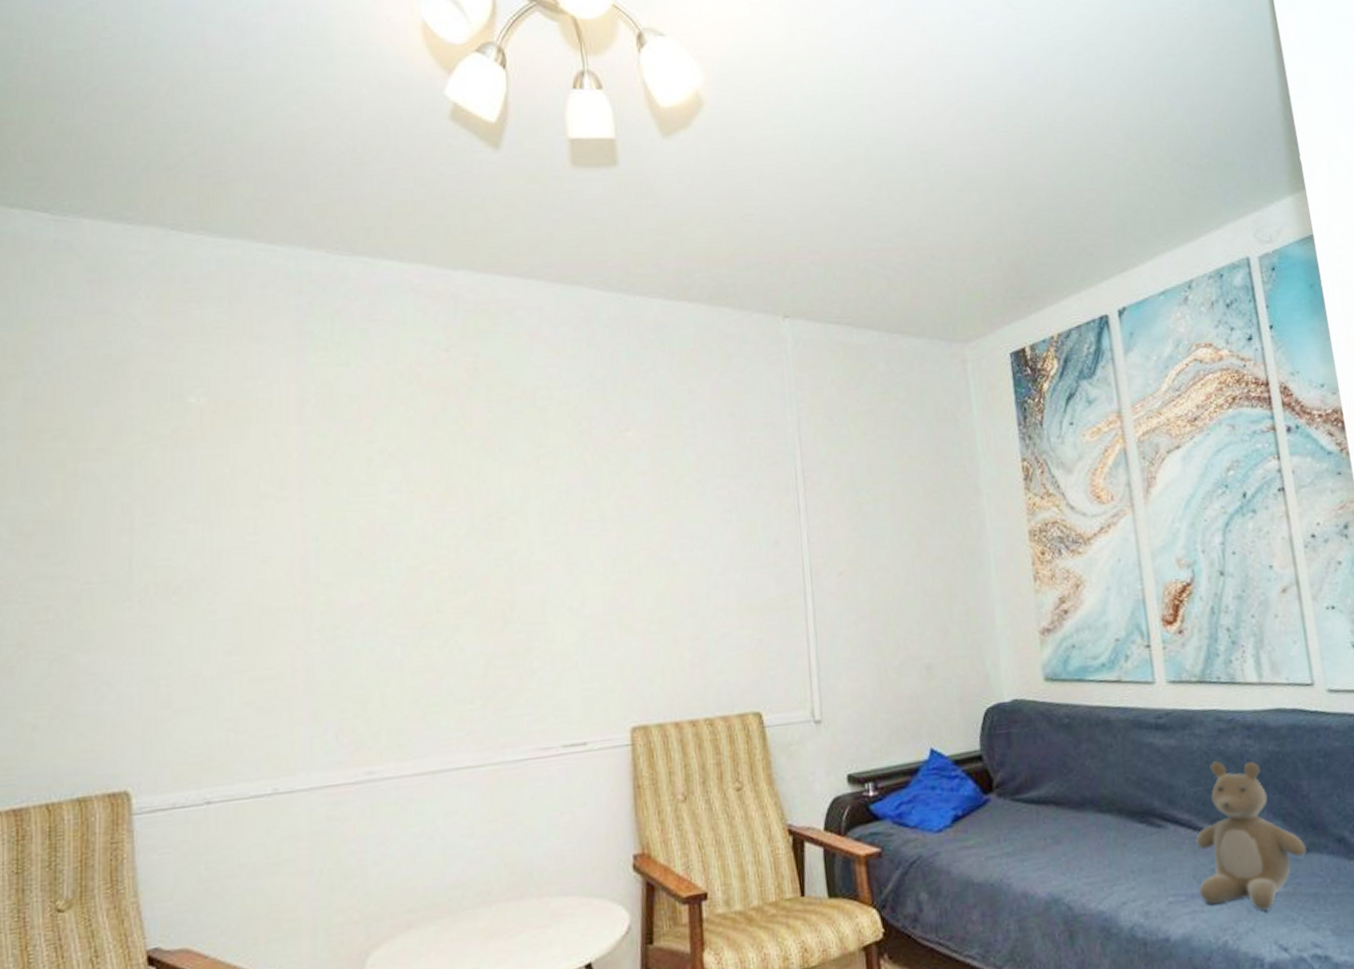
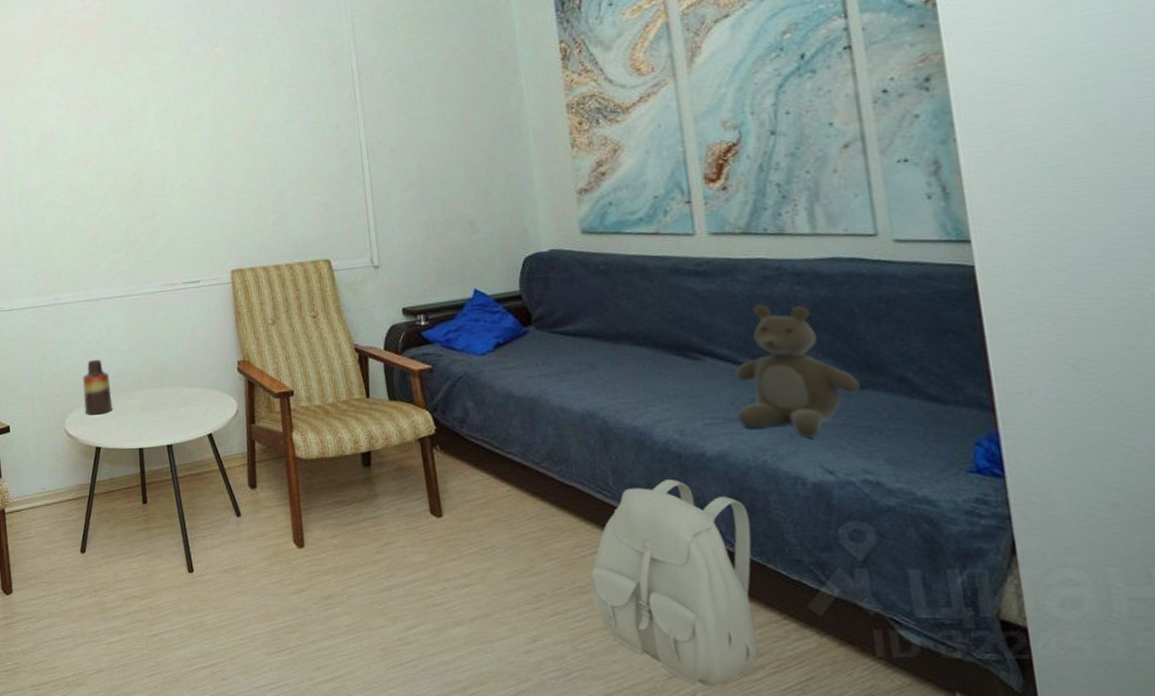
vase: none [399,863,445,951] -> present [82,360,112,416]

